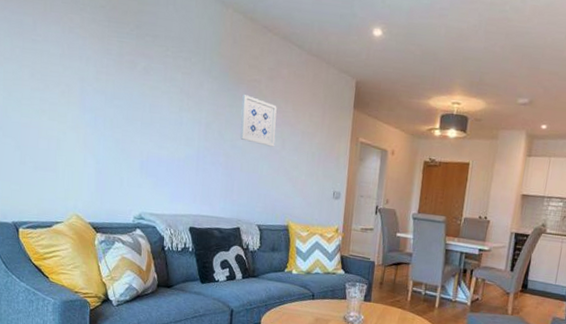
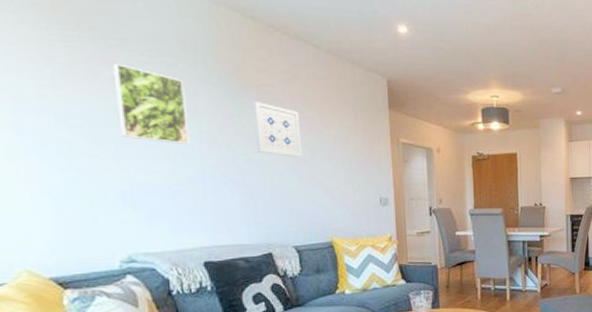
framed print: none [145,56,194,128] -> present [112,63,190,144]

